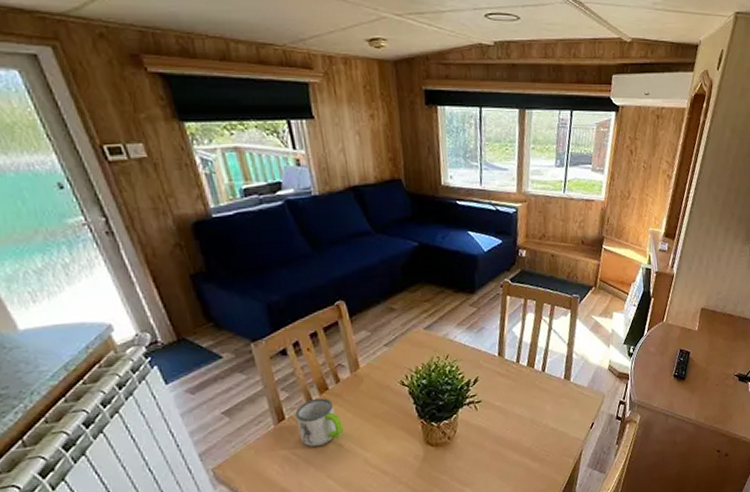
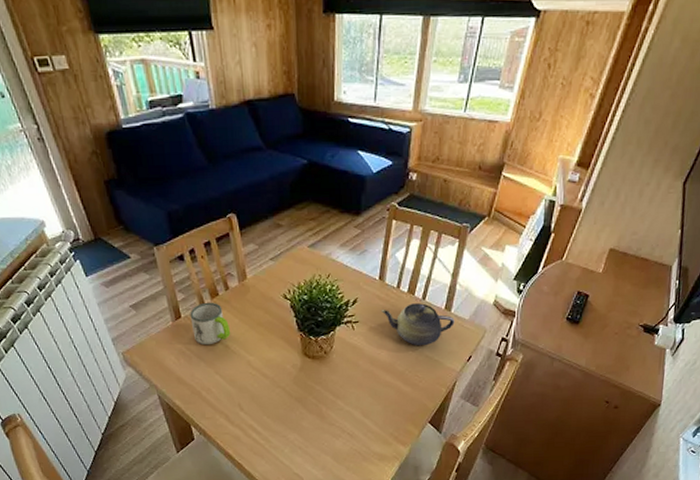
teapot: none [503,375,575,420] -> present [381,303,455,346]

